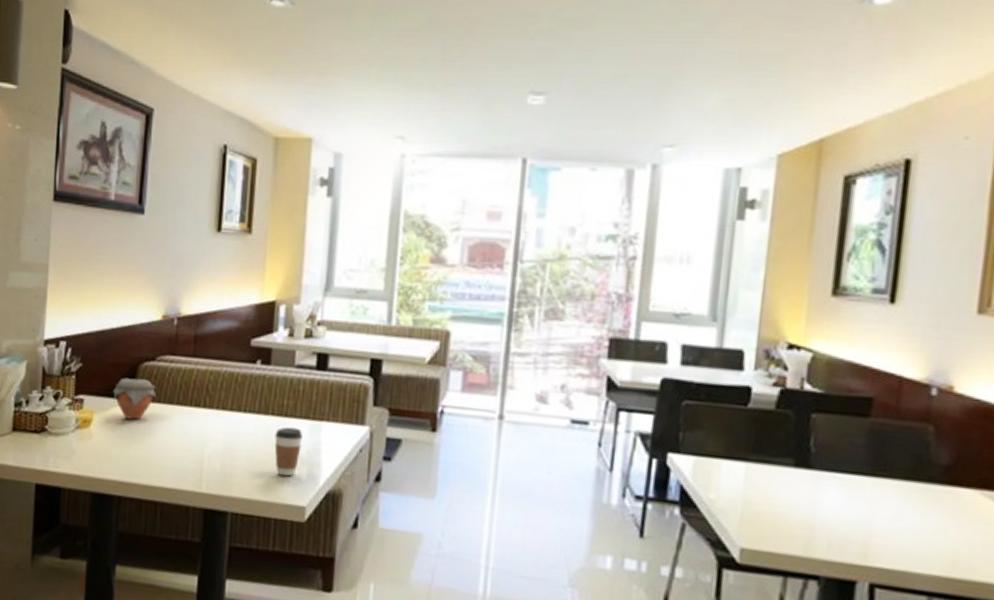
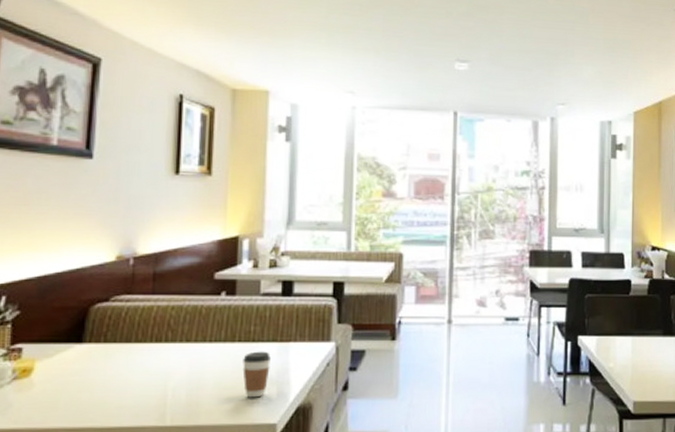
jar: present [113,378,156,420] -> none [59,321,111,363]

